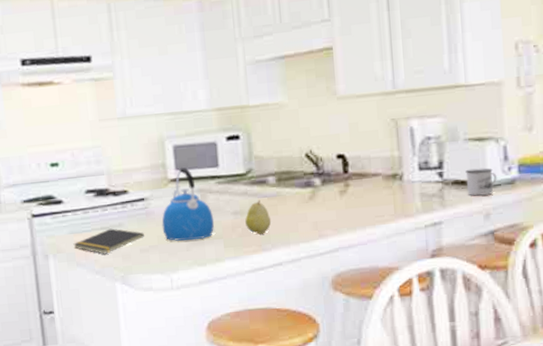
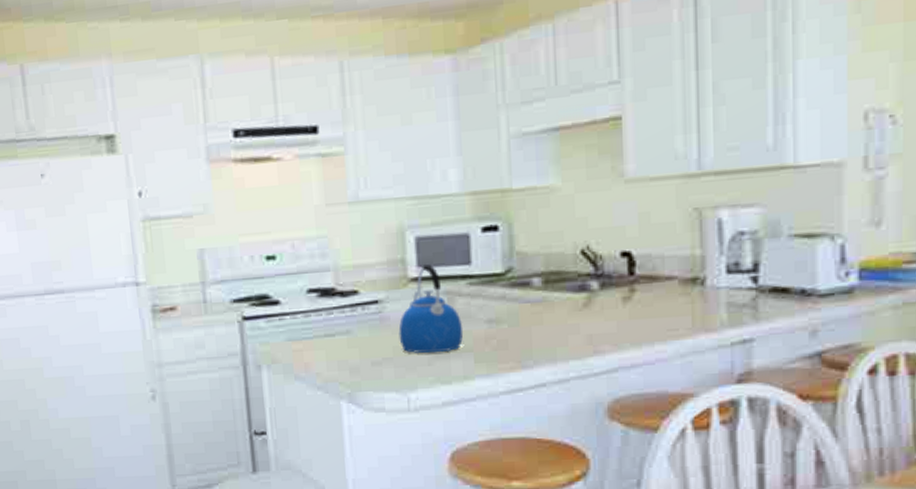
notepad: present [73,228,144,254] -> none [291,335,377,367]
fruit: present [245,199,272,235] -> none [502,305,535,348]
mug: present [465,168,497,196] -> none [788,272,830,308]

